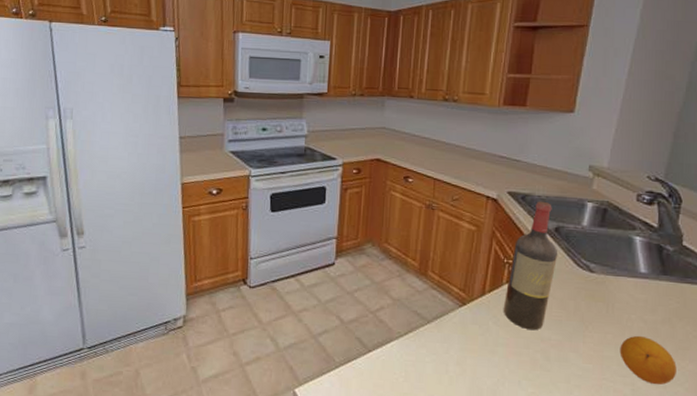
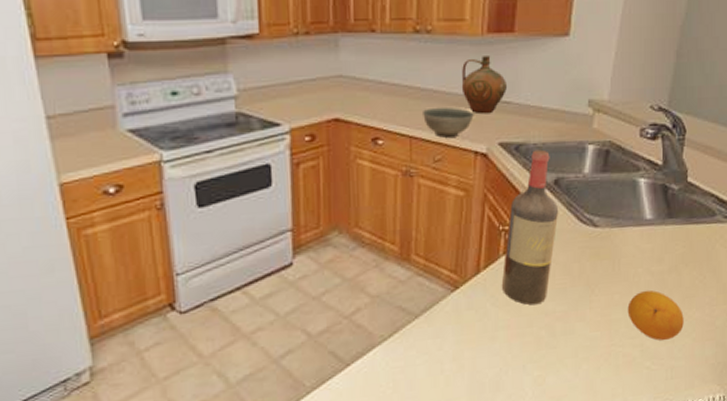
bowl: none [446,158,488,183] -> present [423,106,474,138]
ceramic jug: none [479,122,517,168] -> present [461,56,507,115]

